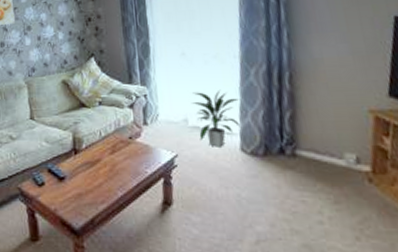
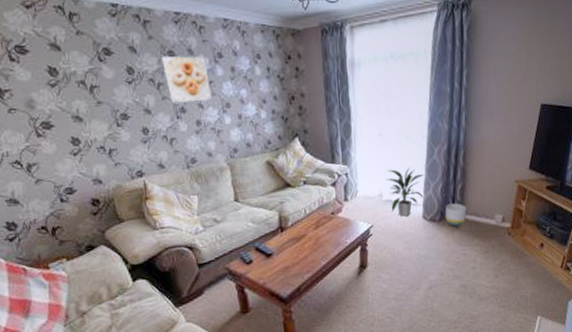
planter: none [270,135,302,165] -> present [445,203,467,227]

